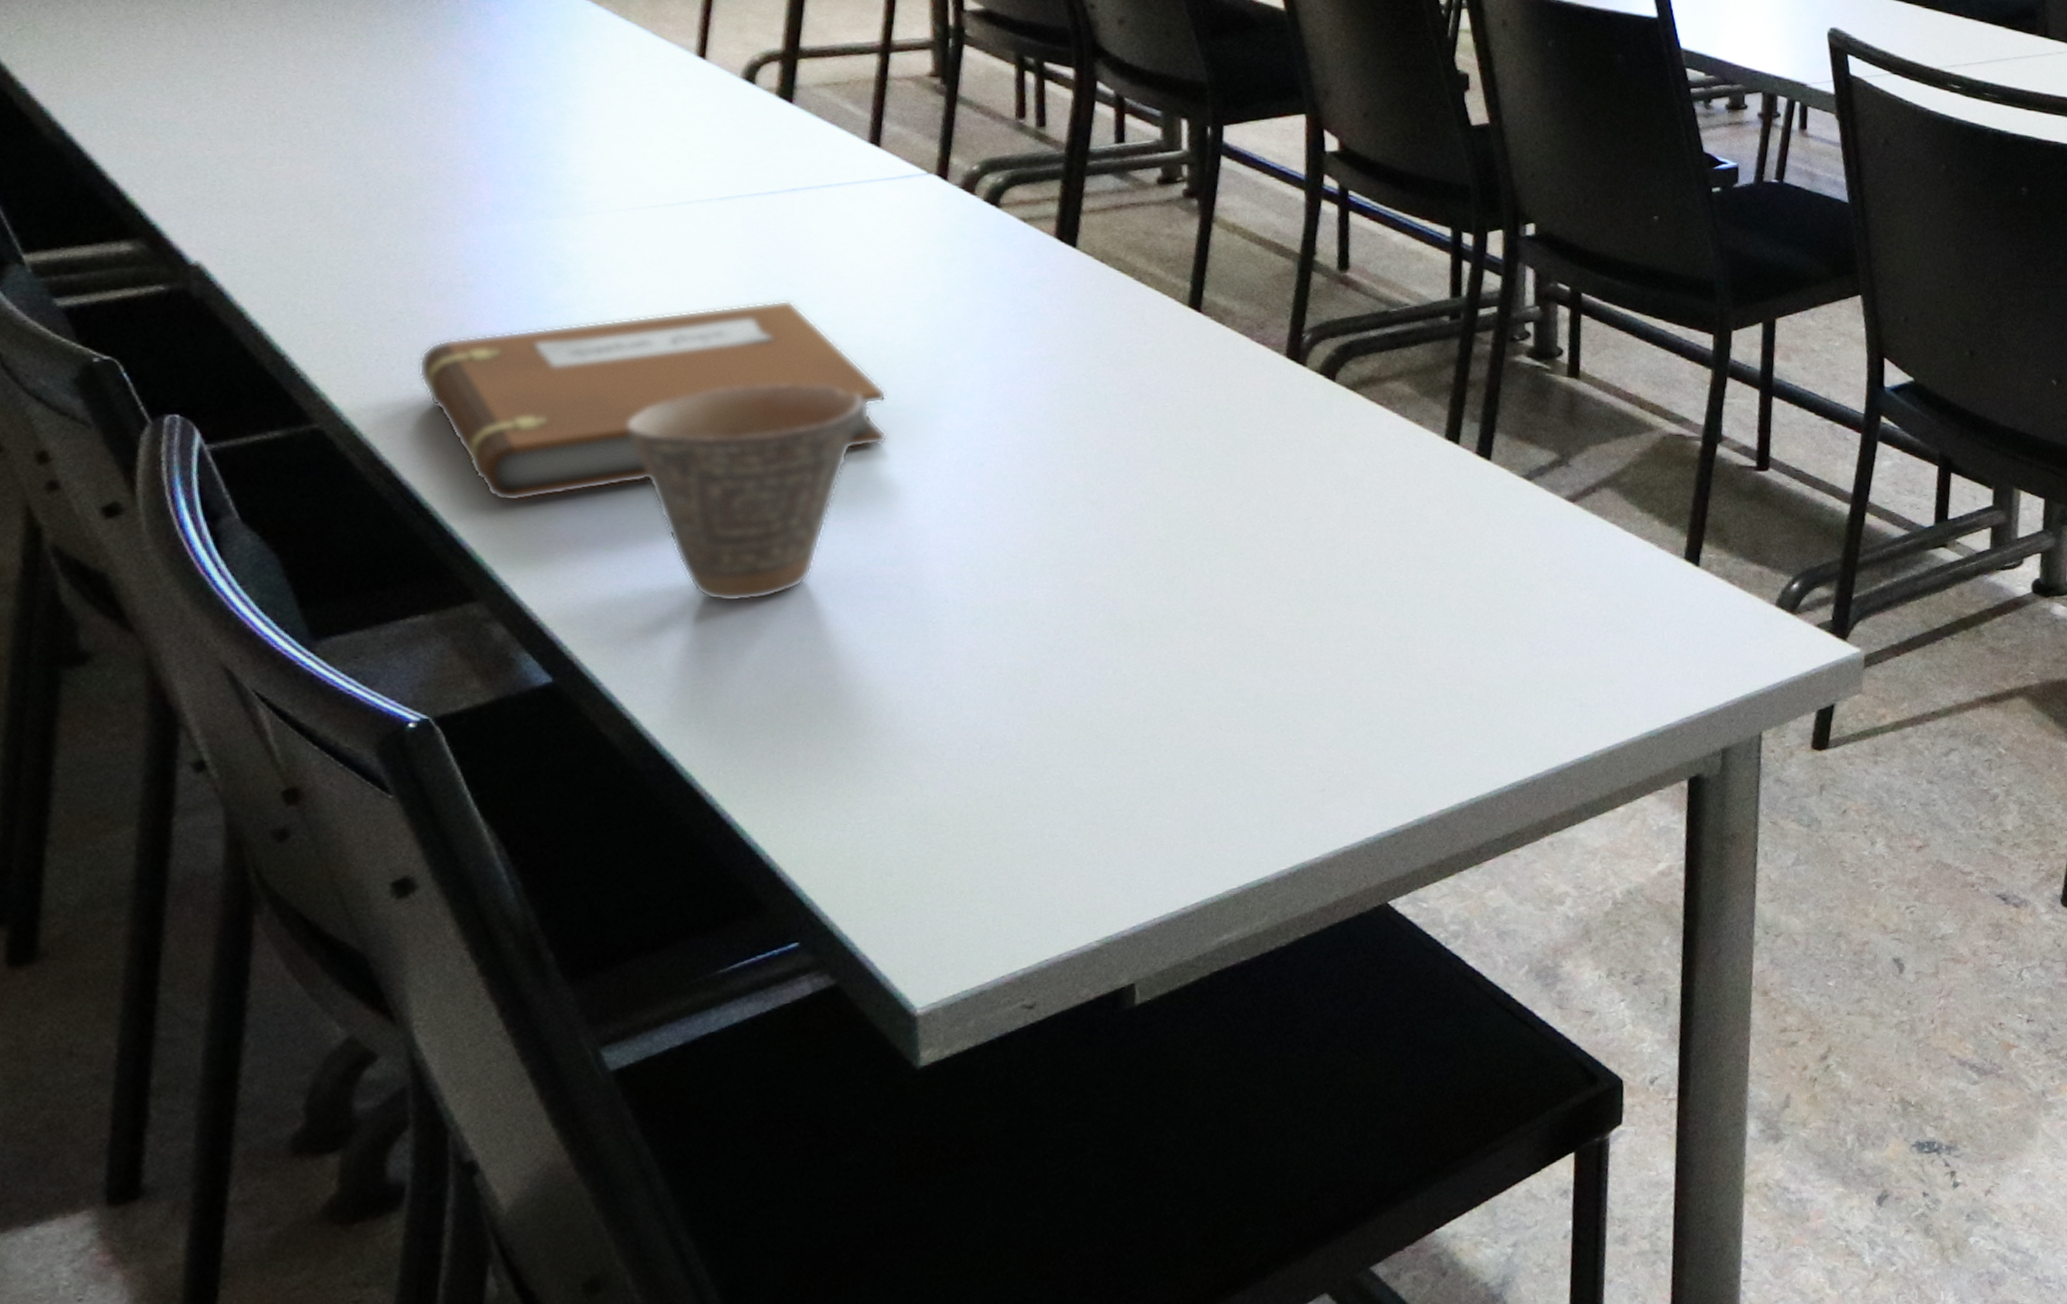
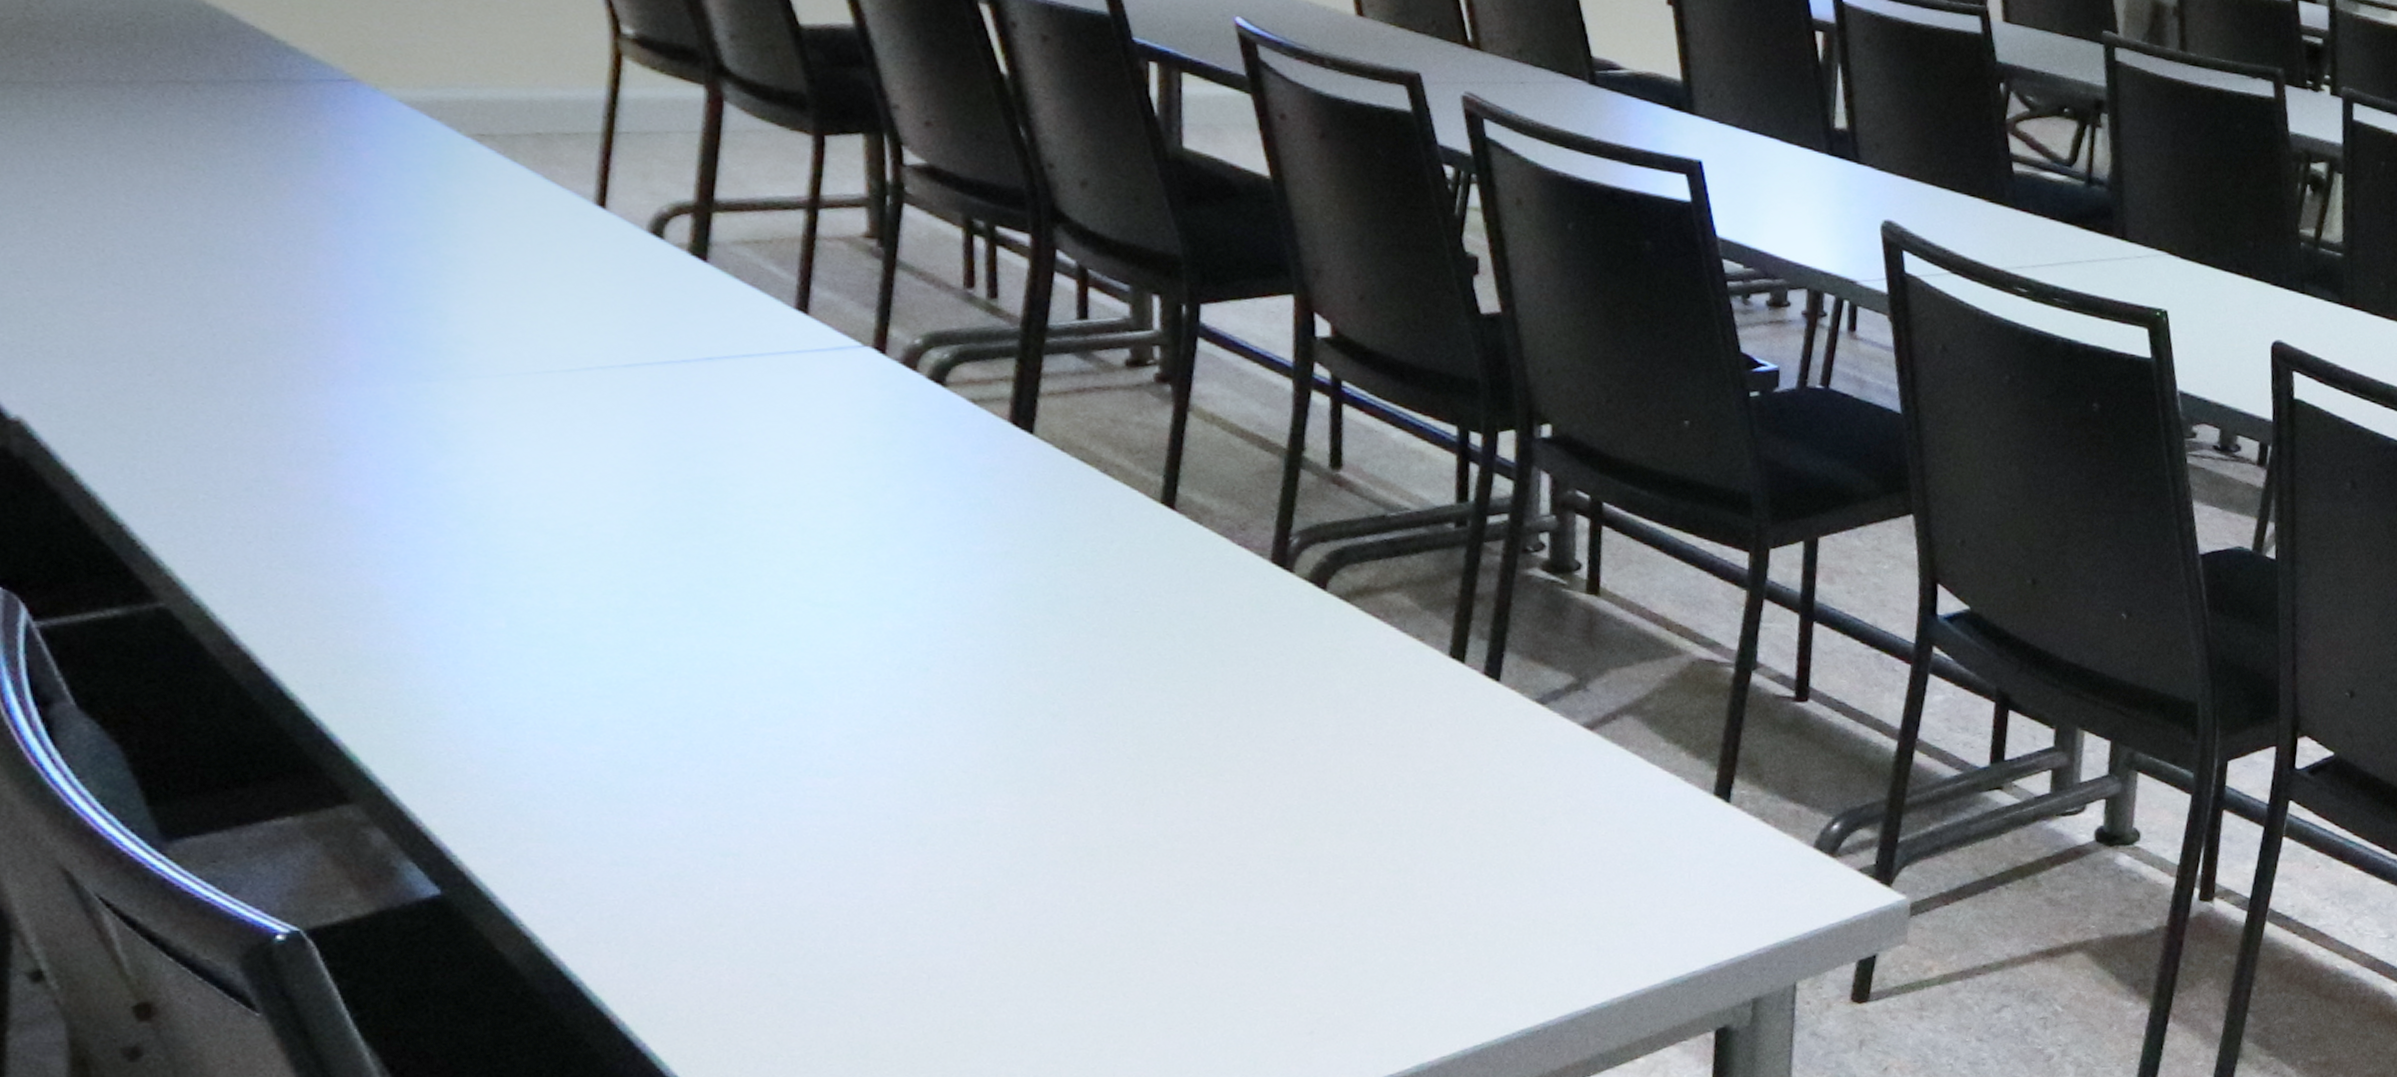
notebook: present [418,300,887,502] -> none [279,481,819,695]
cup: present [627,385,863,602] -> none [522,575,792,813]

